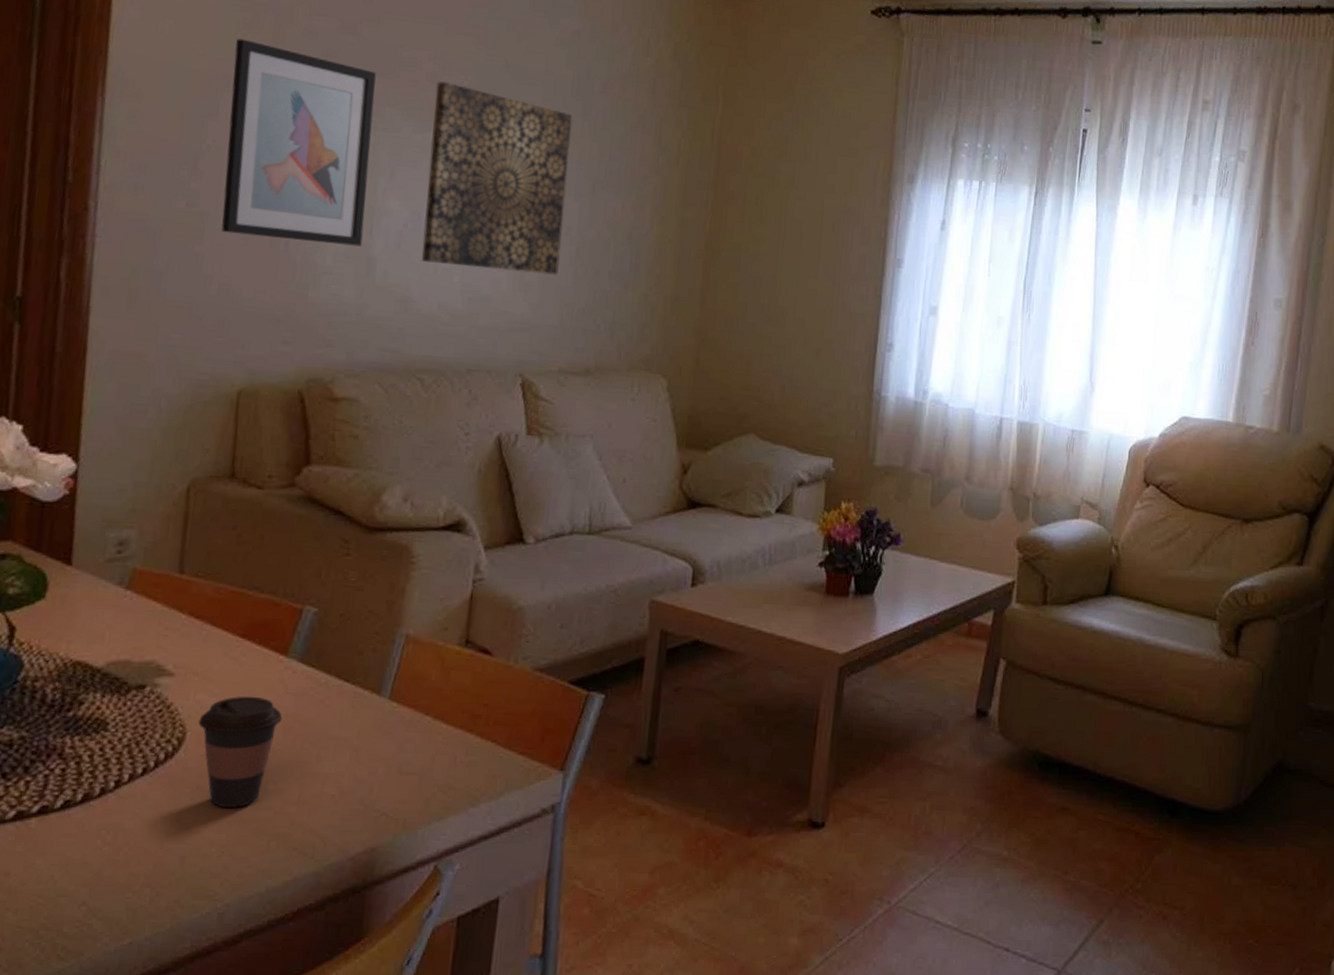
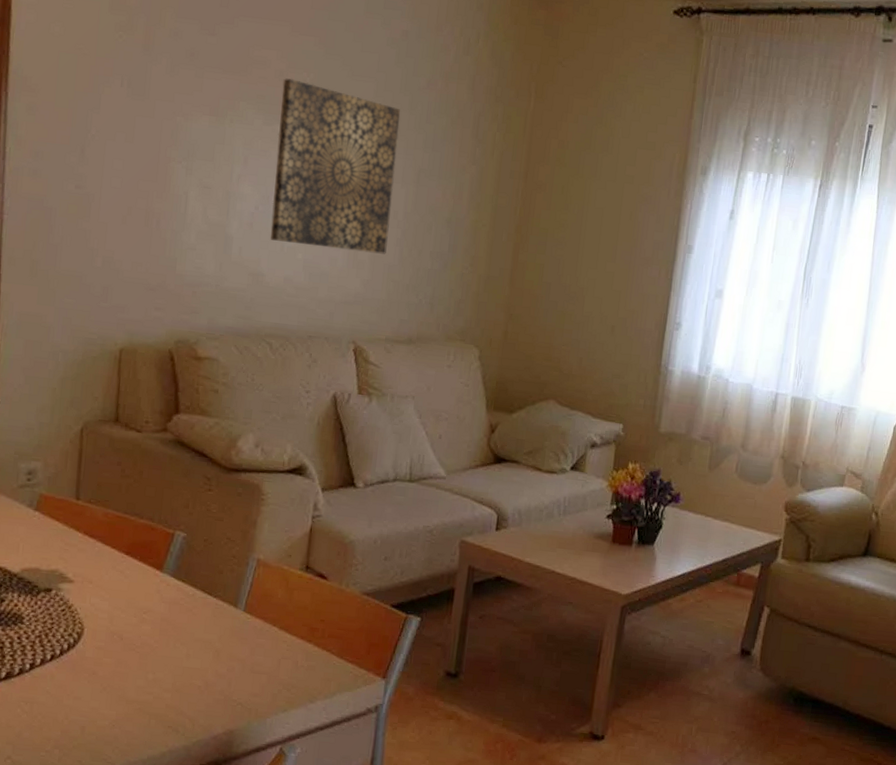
coffee cup: present [198,696,283,808] -> none [93,602,159,691]
wall art: present [221,38,376,247] -> none [105,39,232,226]

